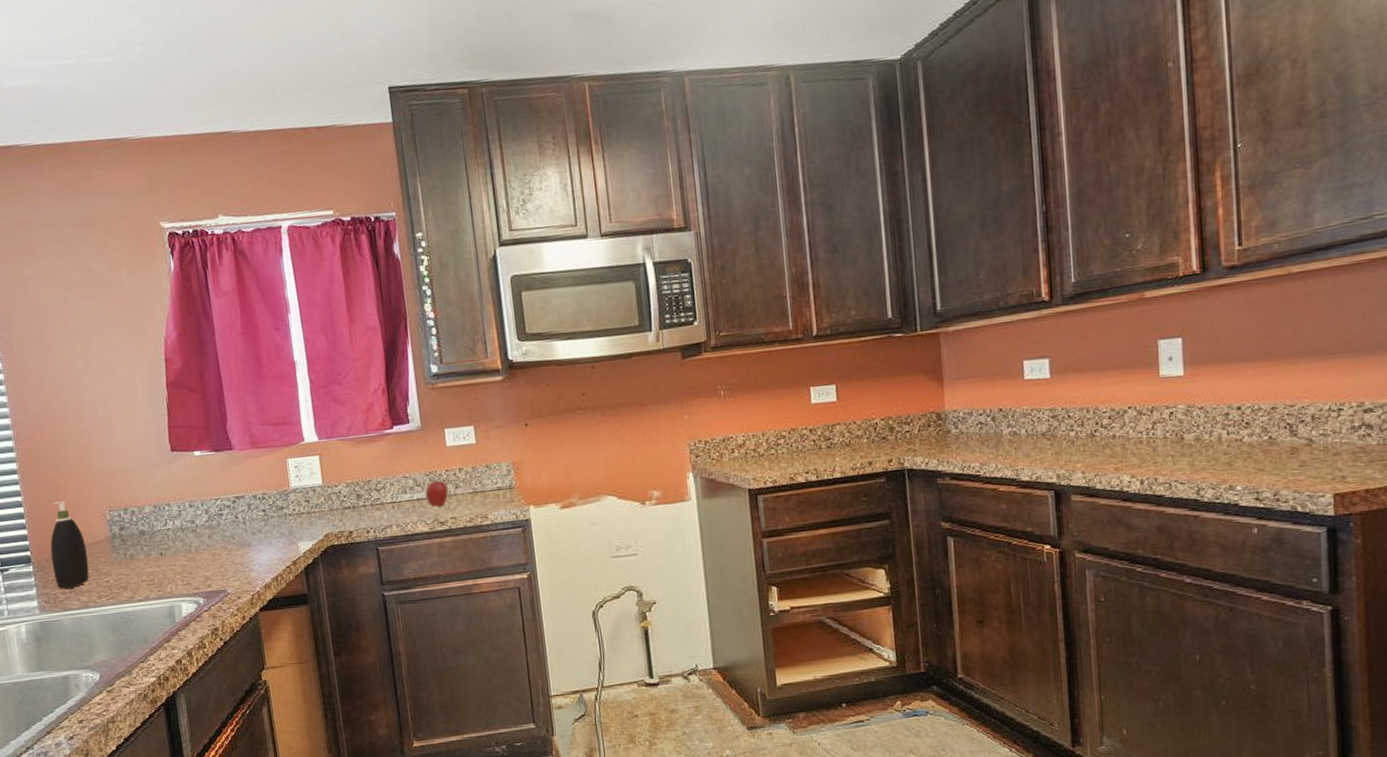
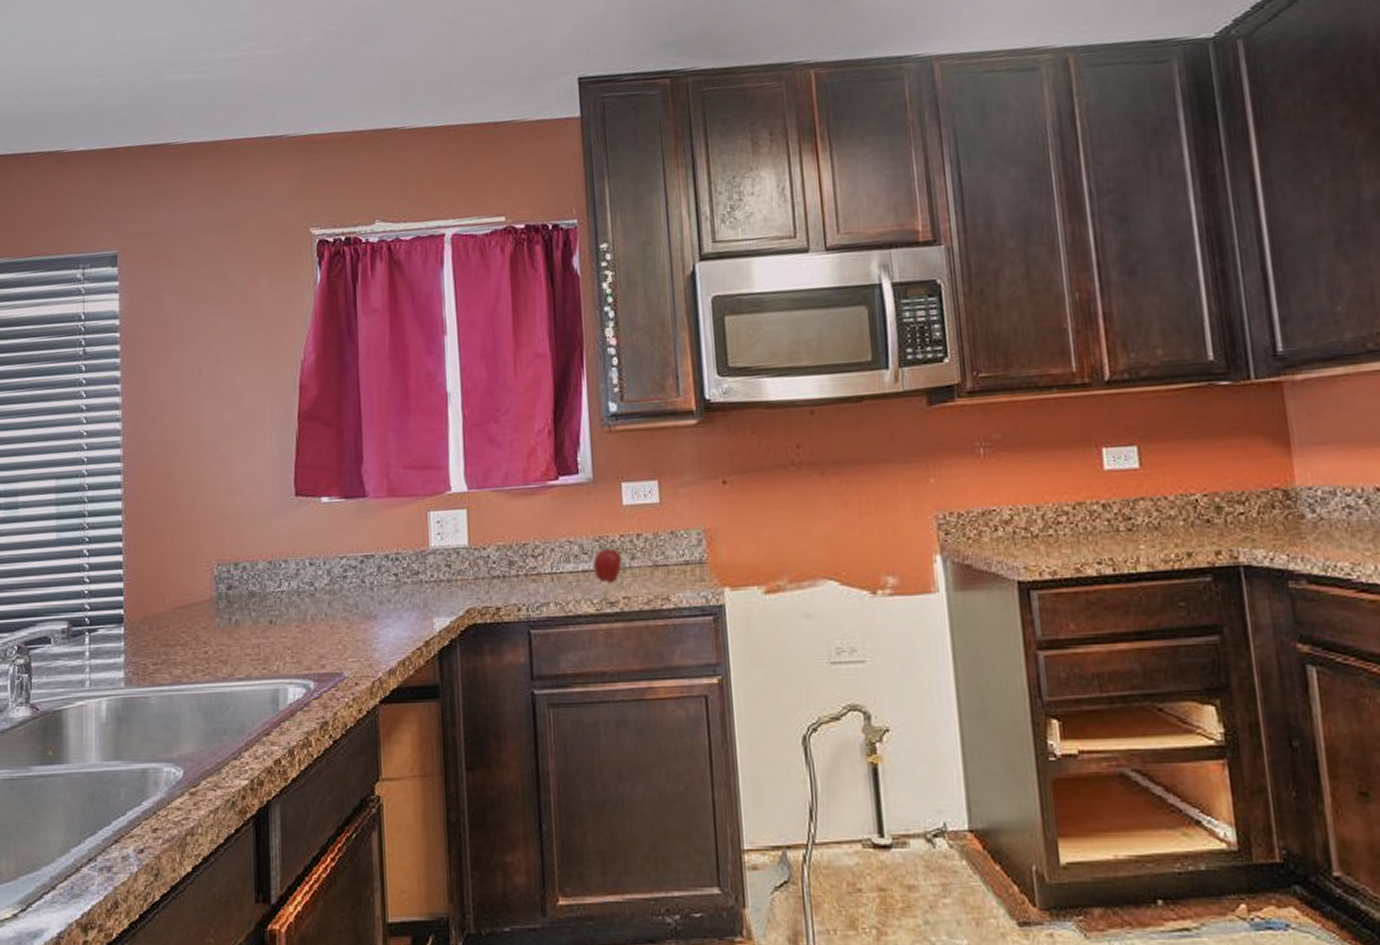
soap dispenser: present [50,500,89,590] -> none [146,549,187,659]

